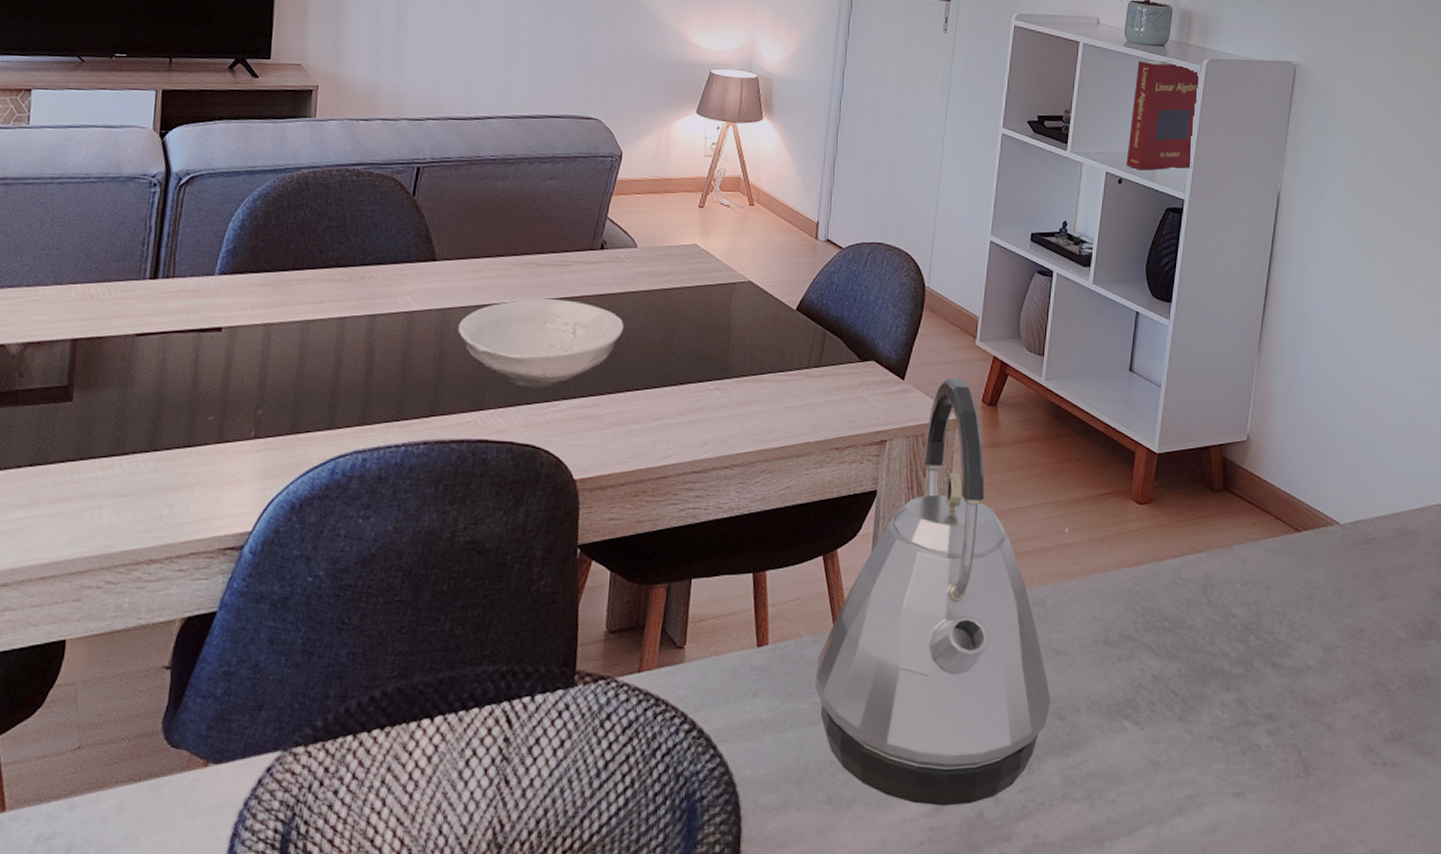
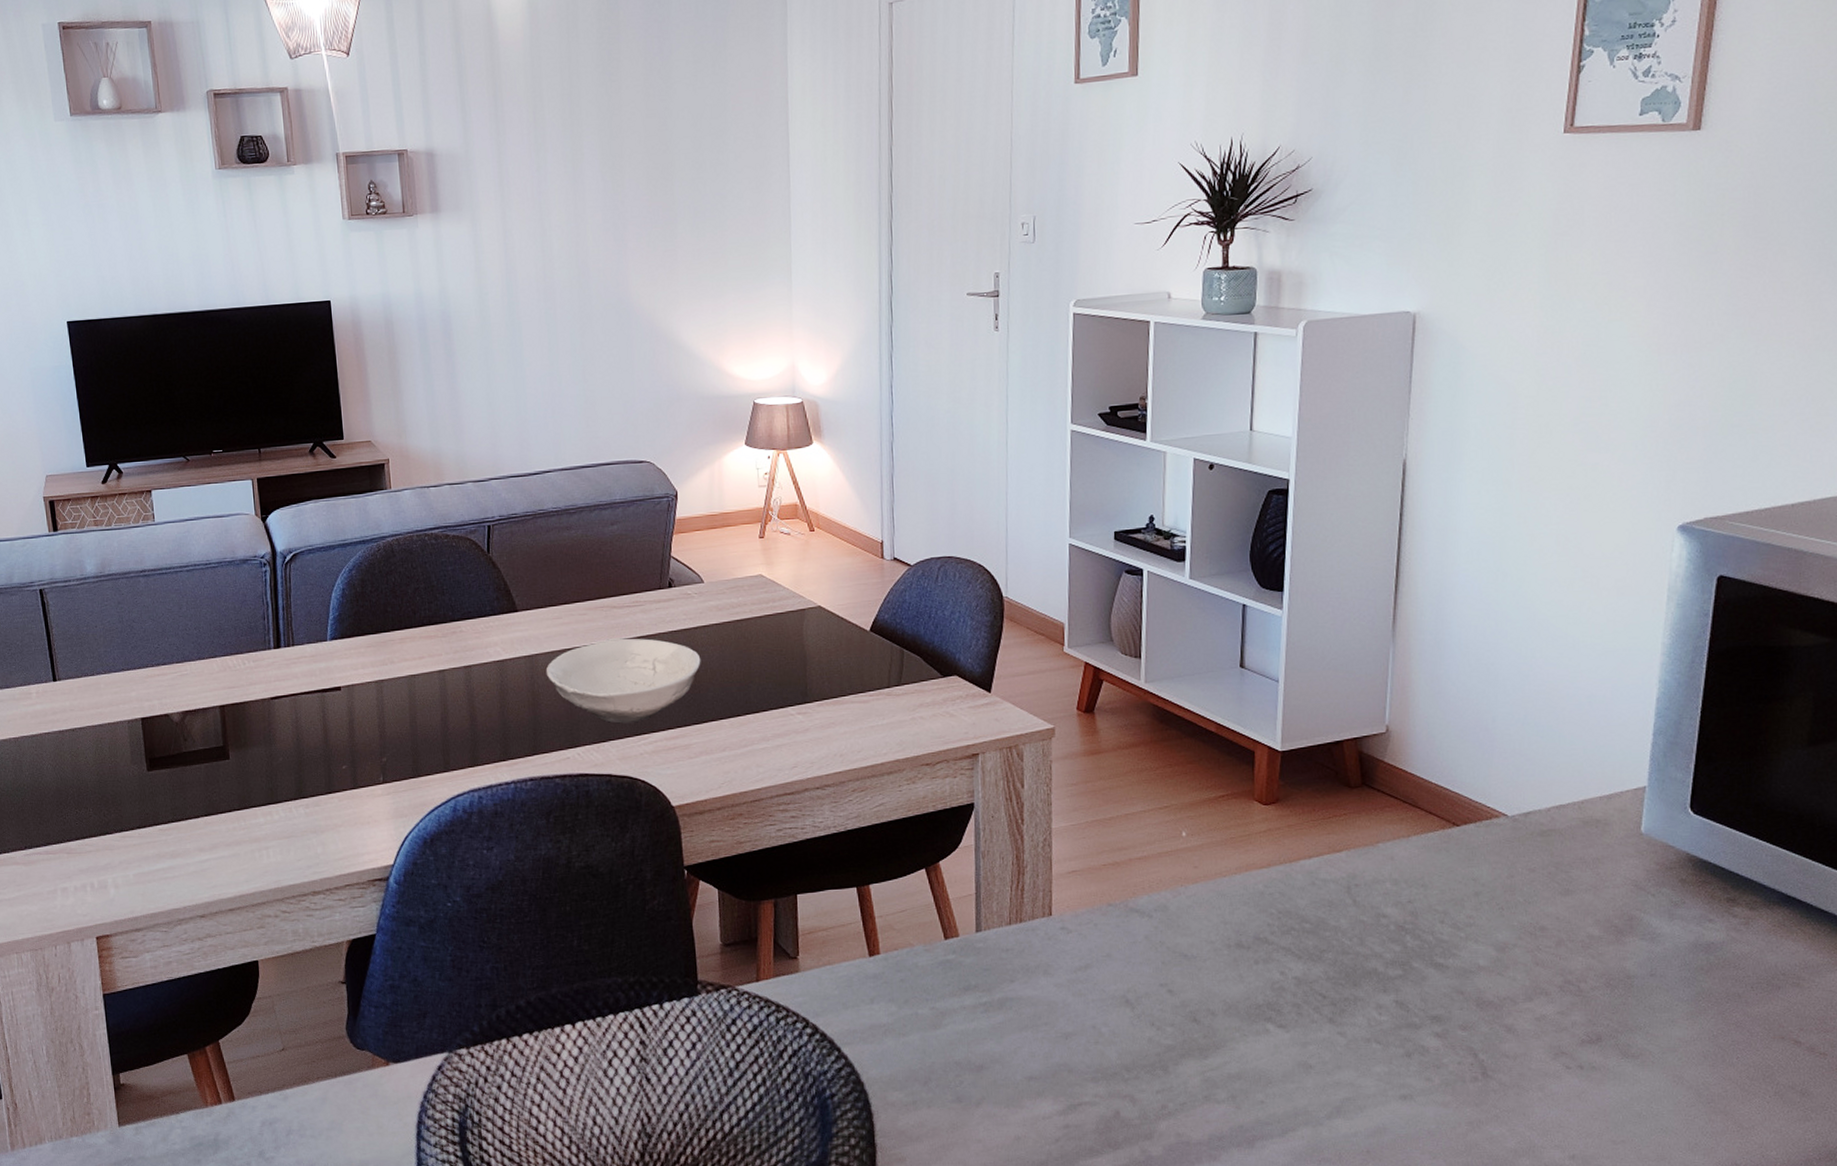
kettle: present [815,378,1051,806] -> none [931,687,1182,1105]
book: present [1126,60,1198,170] -> none [1216,328,1296,453]

